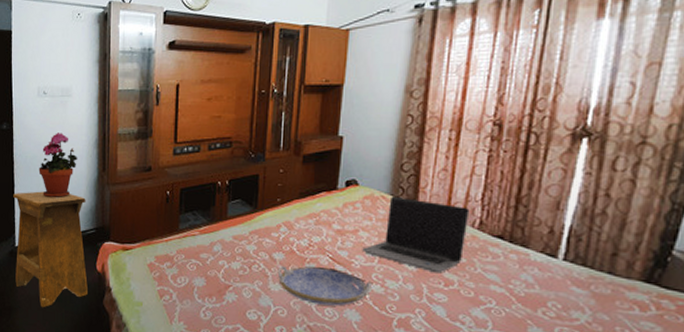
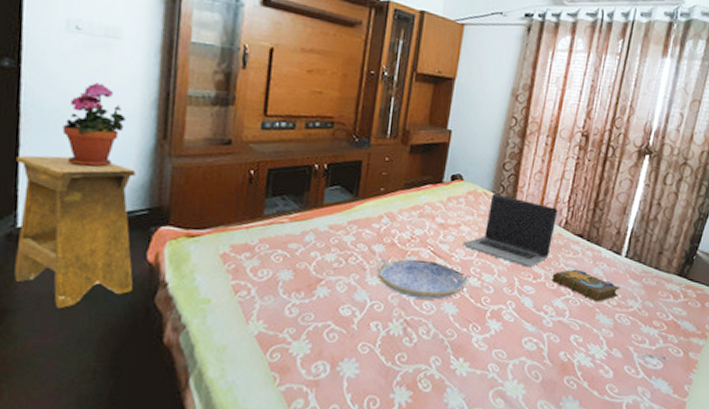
book: none [469,274,559,313] -> present [553,269,621,302]

